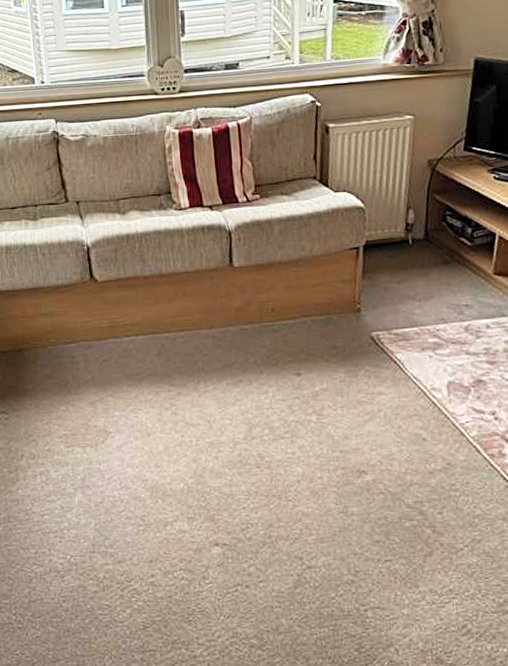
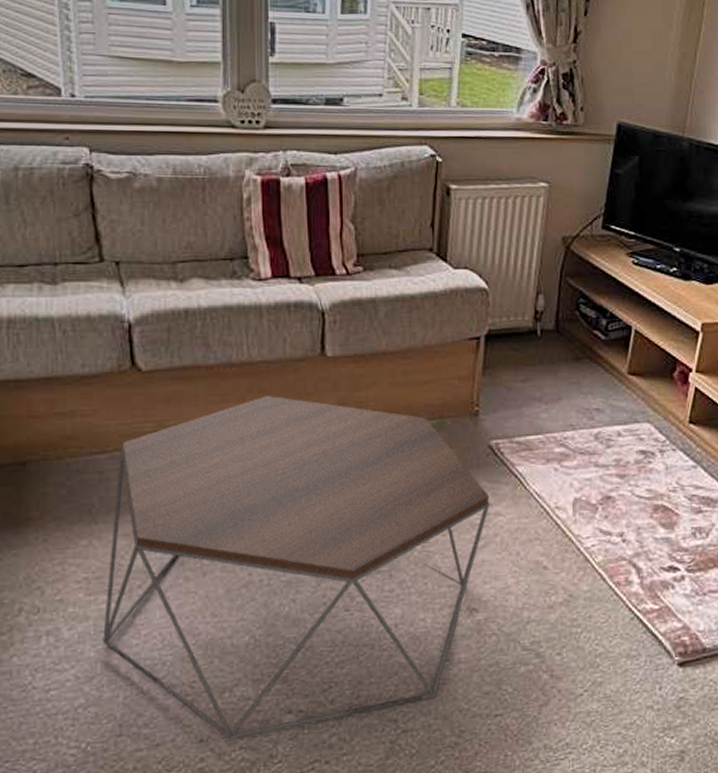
coffee table: none [78,298,374,562] -> present [103,396,490,740]

